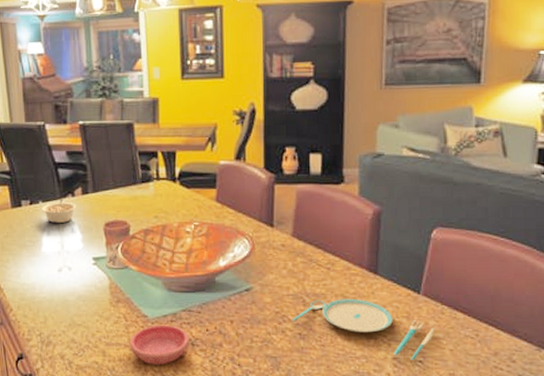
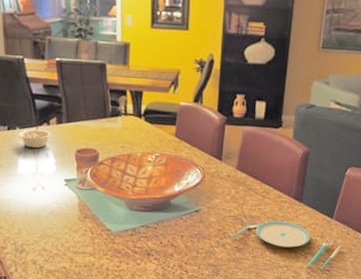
saucer: present [129,324,190,365] -> none [94,237,146,271]

